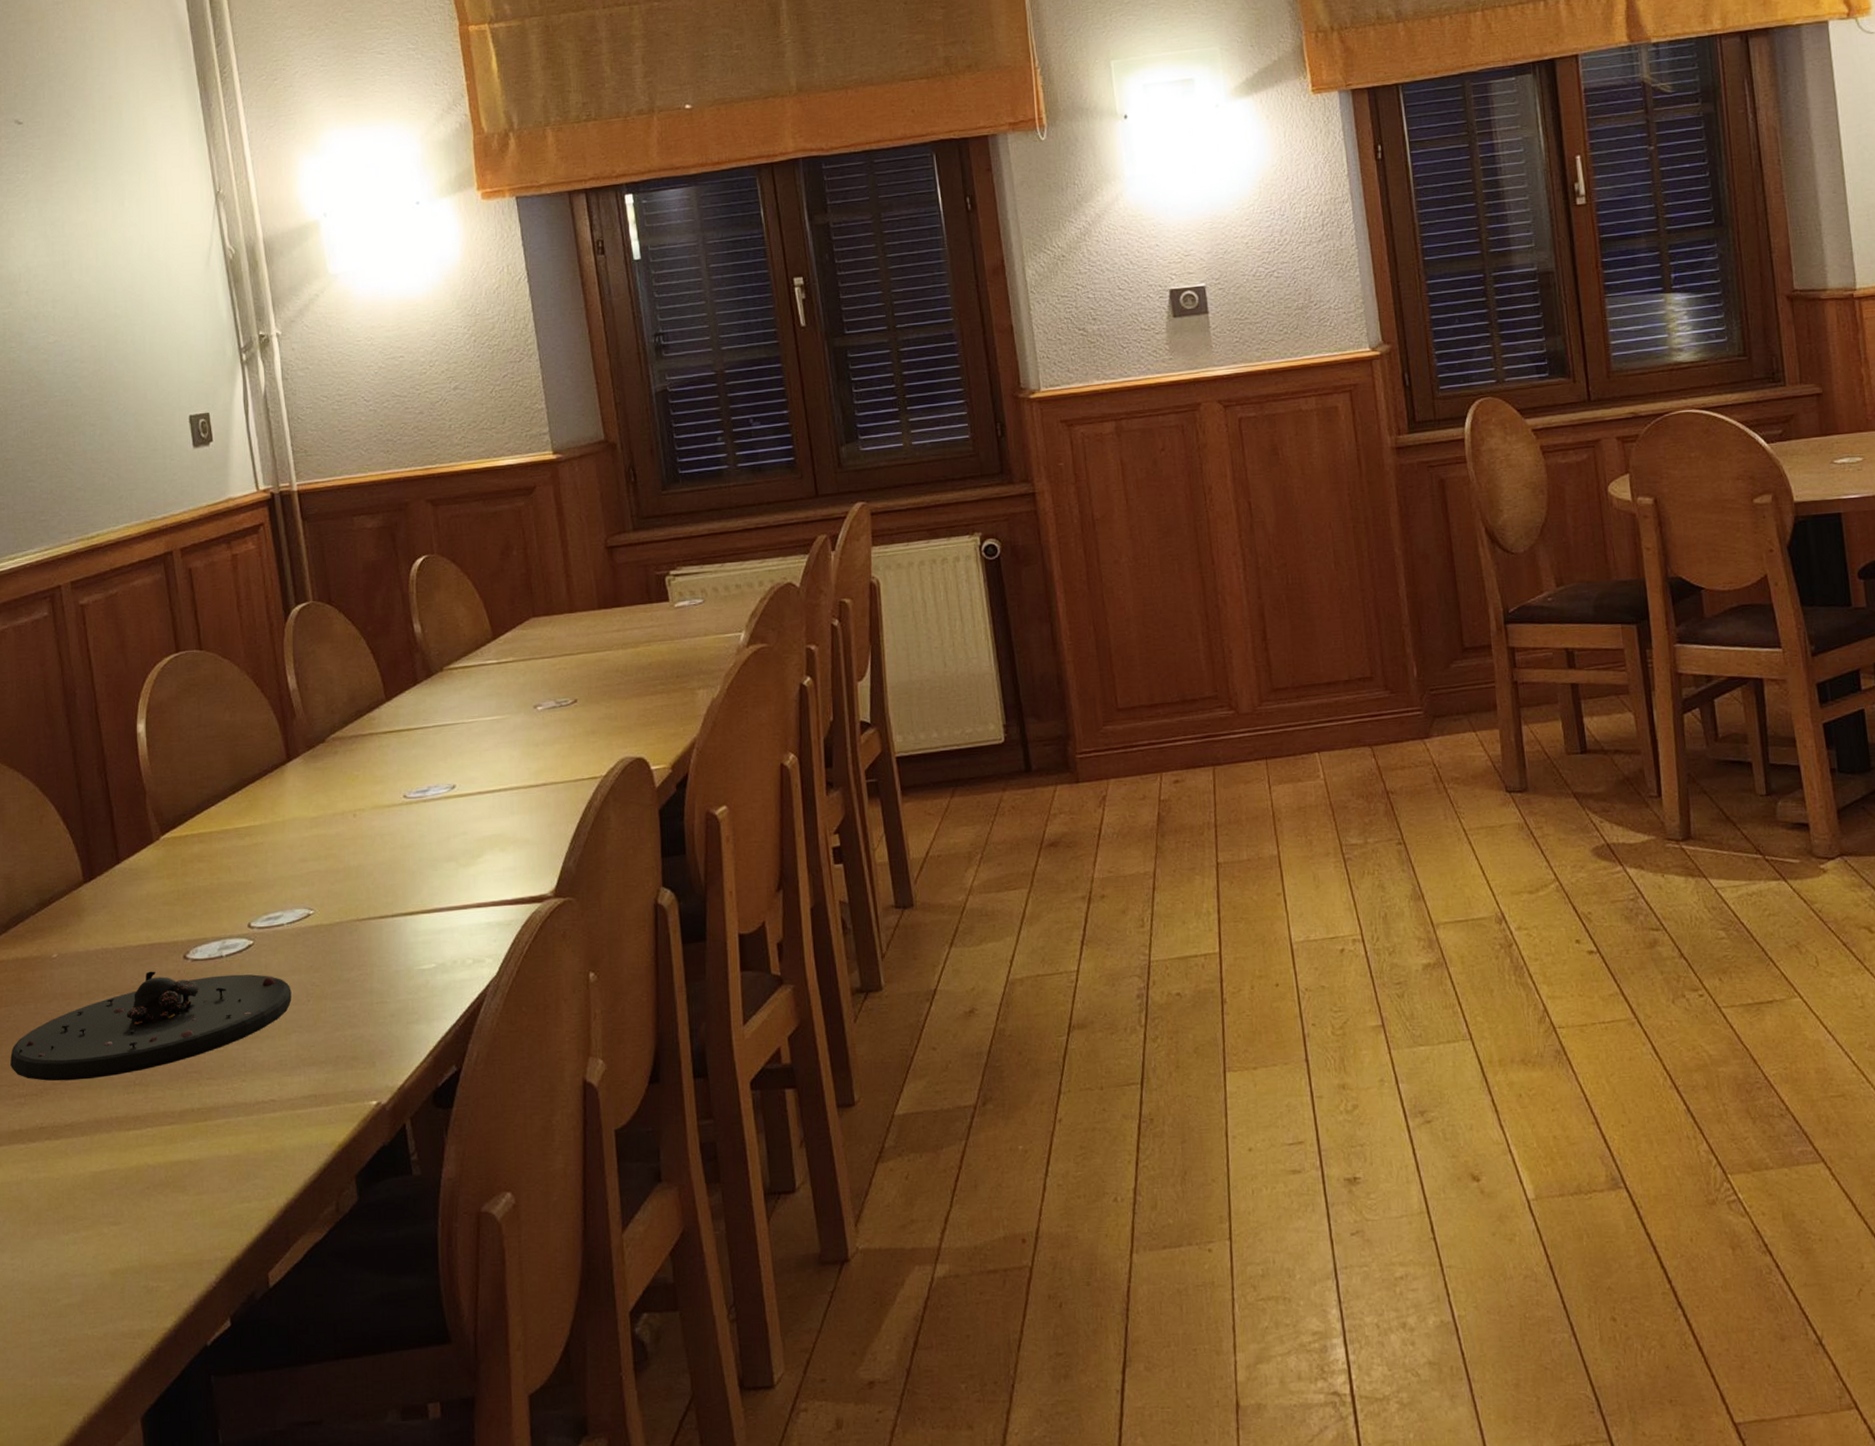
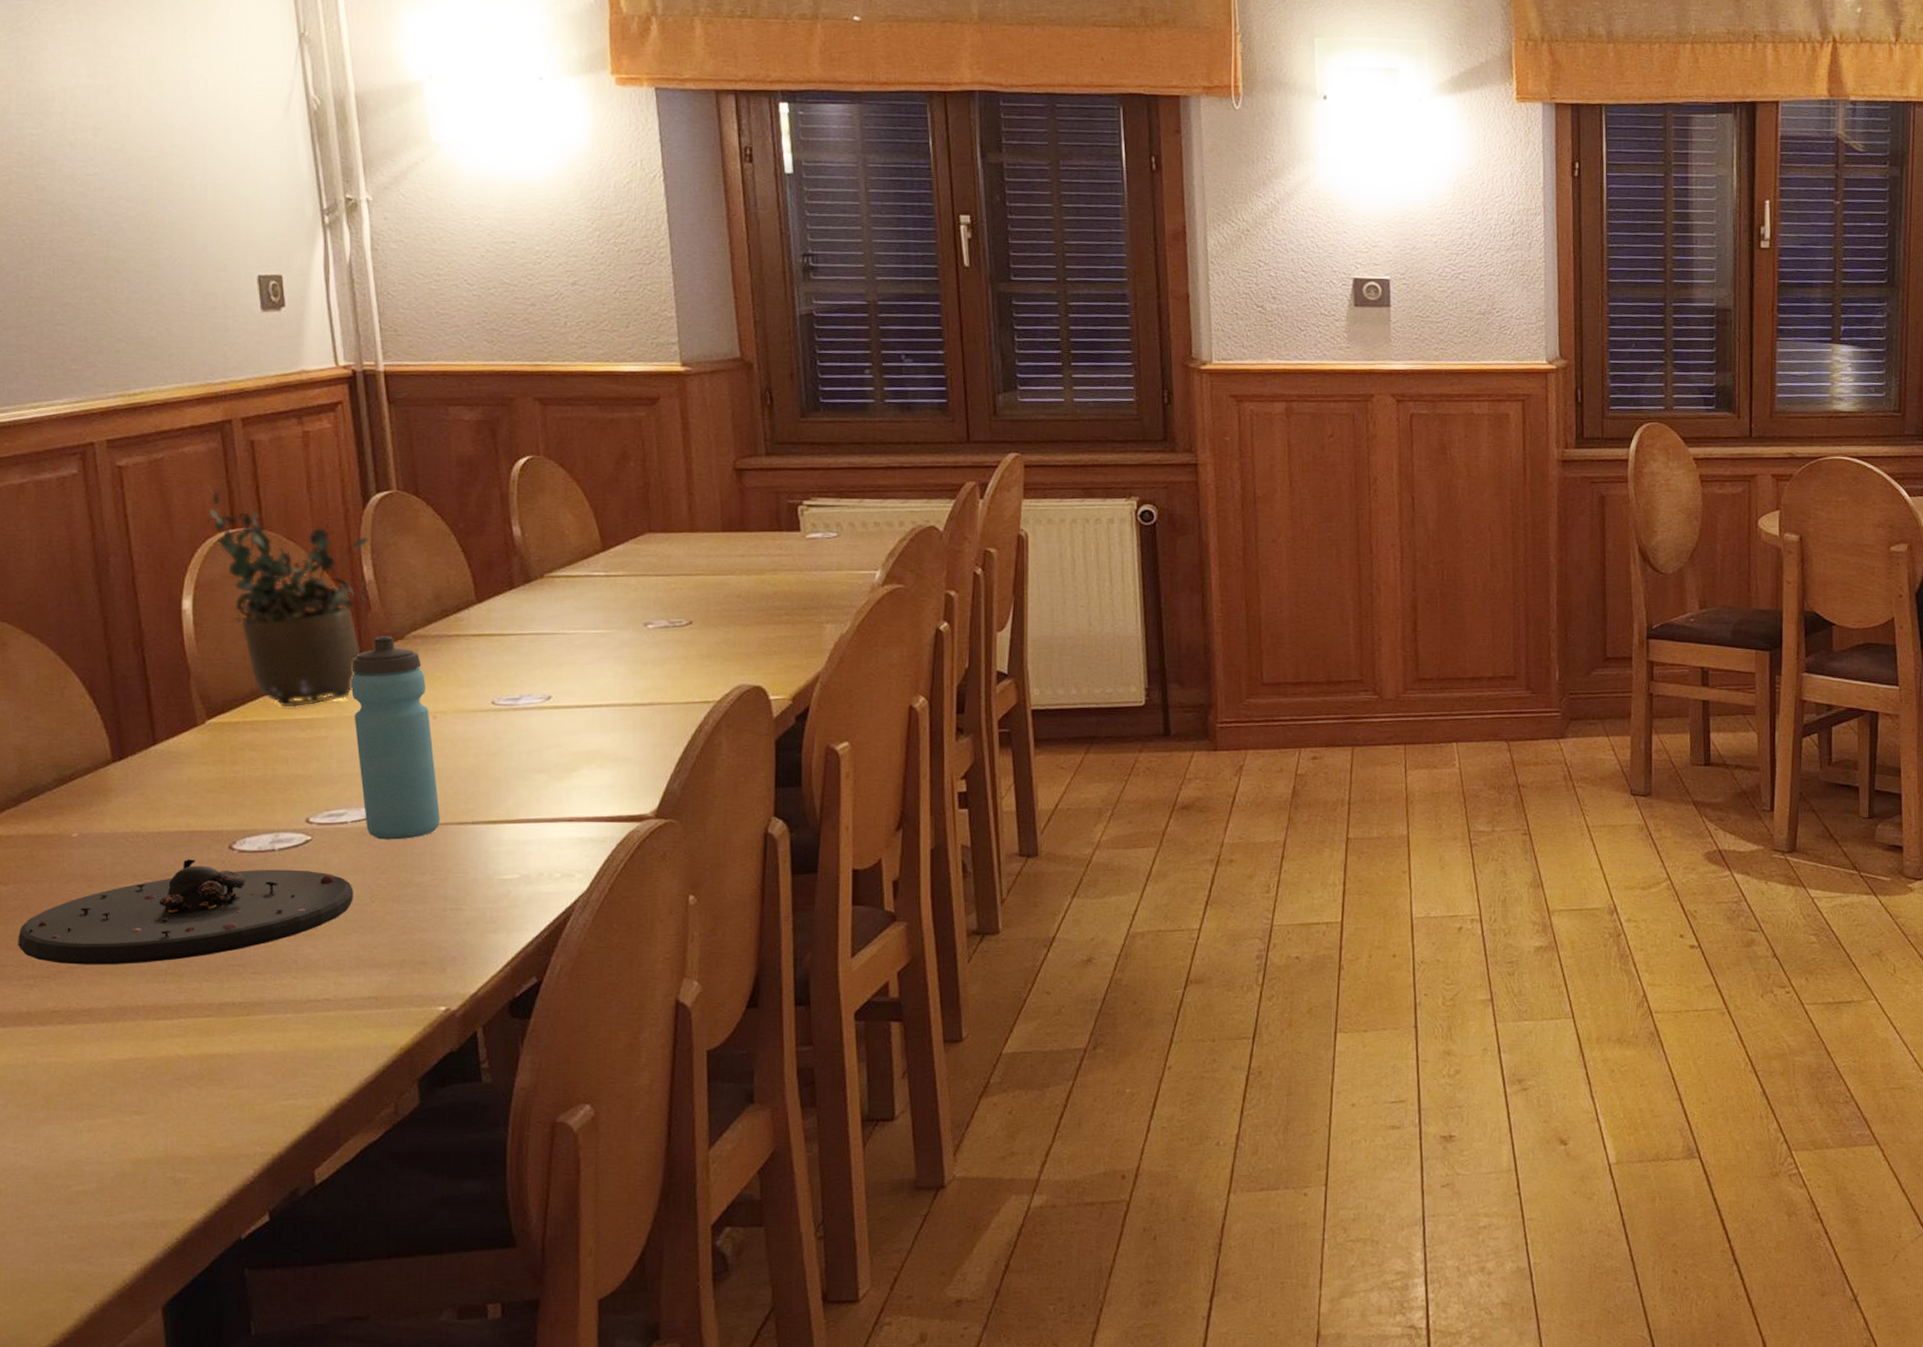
potted plant: none [154,615,292,818] -> present [205,486,368,707]
water bottle: none [281,740,364,939] -> present [351,636,440,840]

